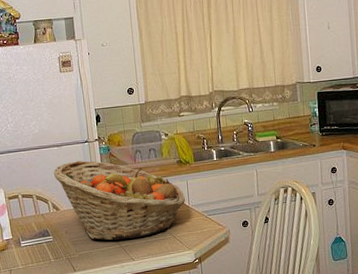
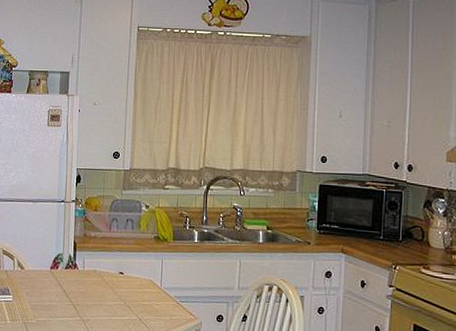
fruit basket: present [53,160,185,241] -> none [24,220,158,313]

